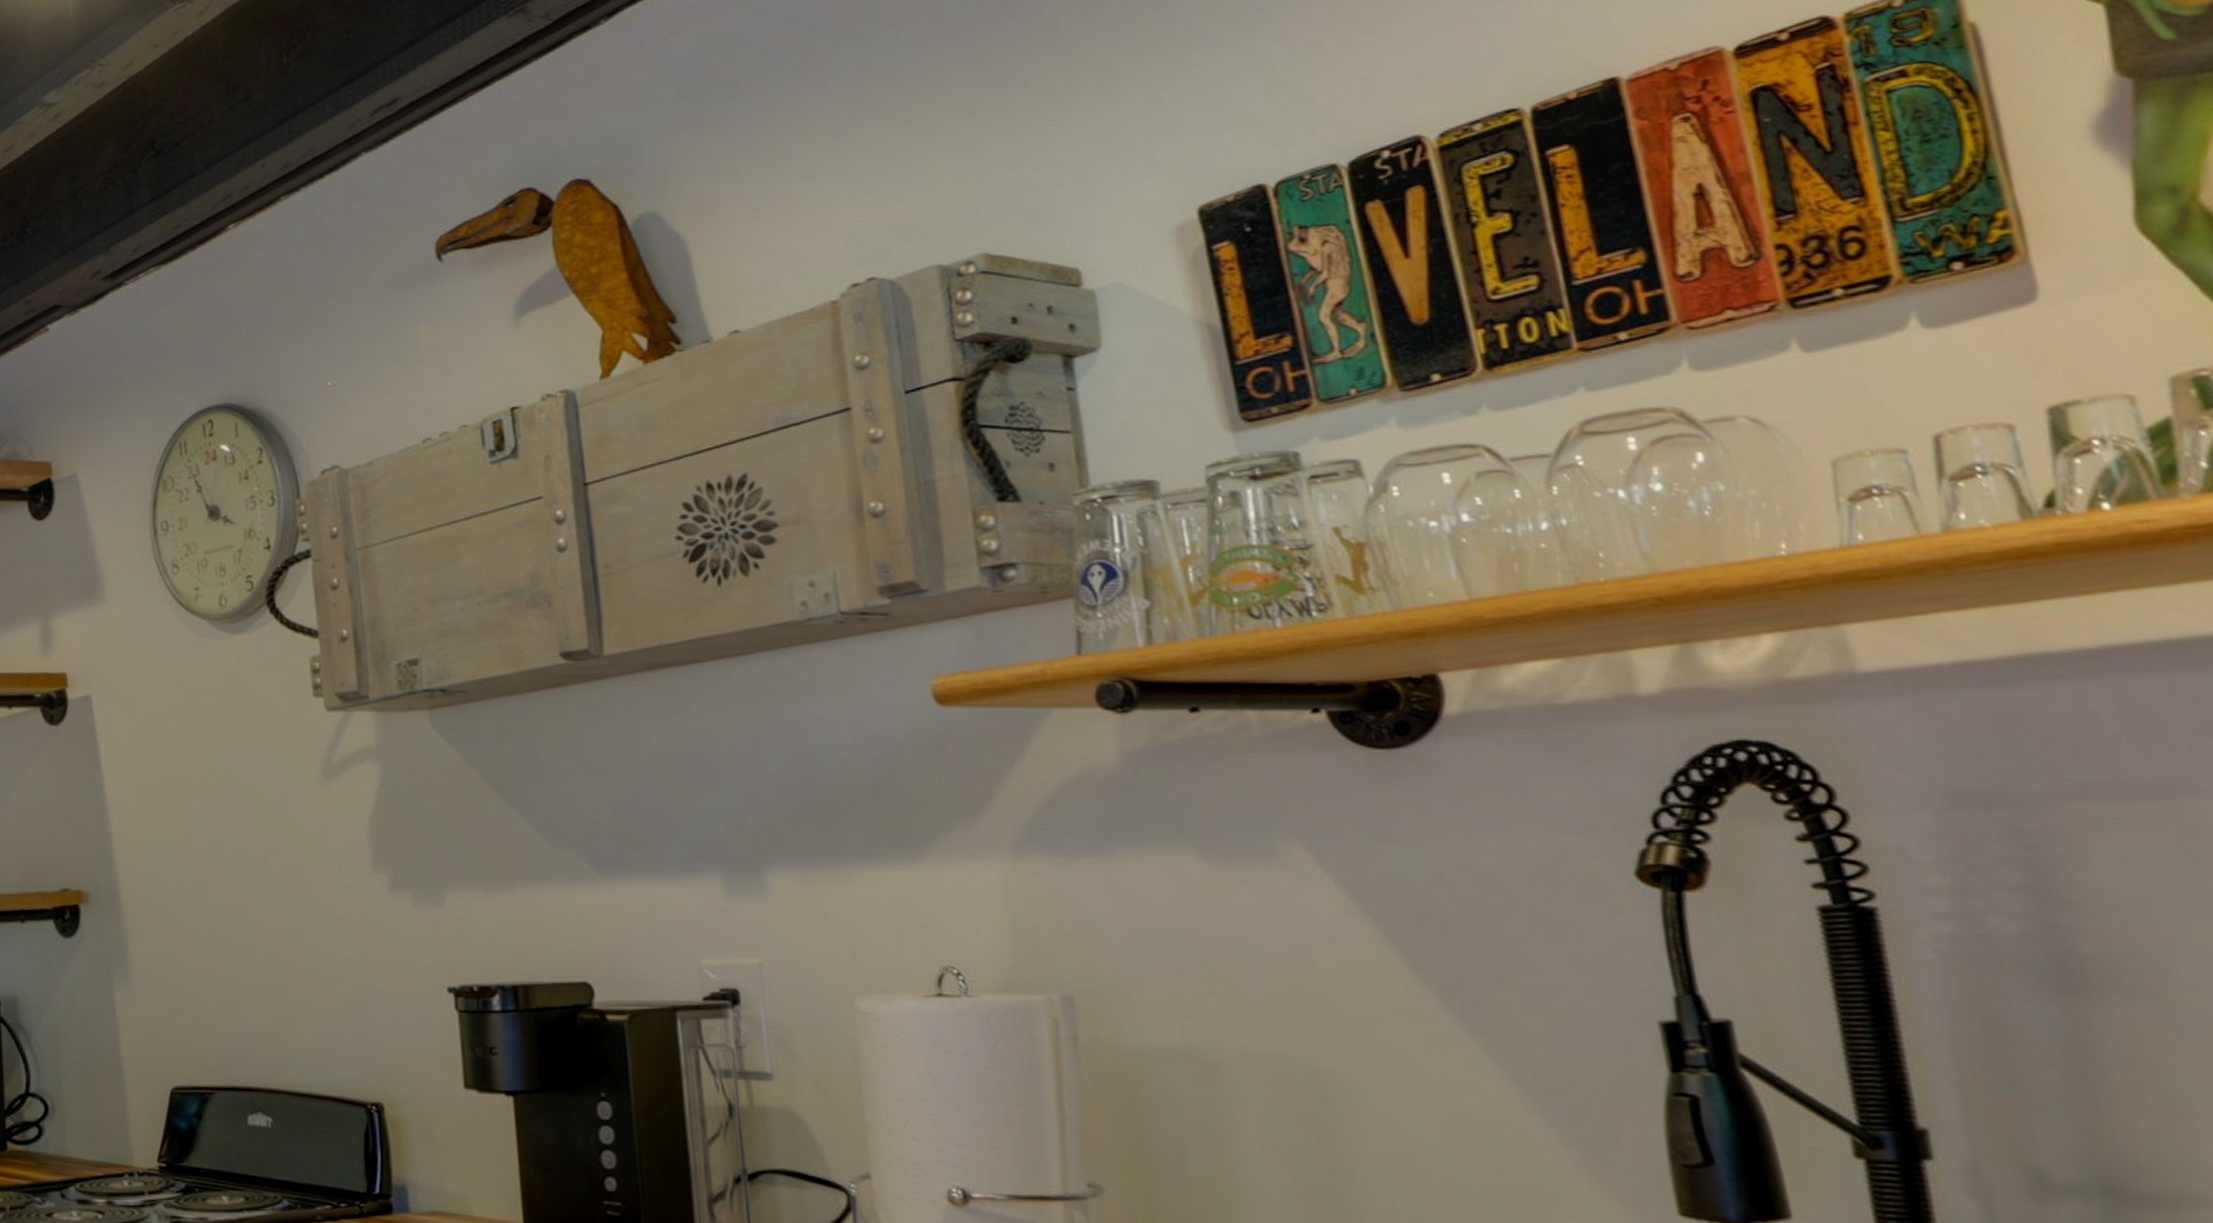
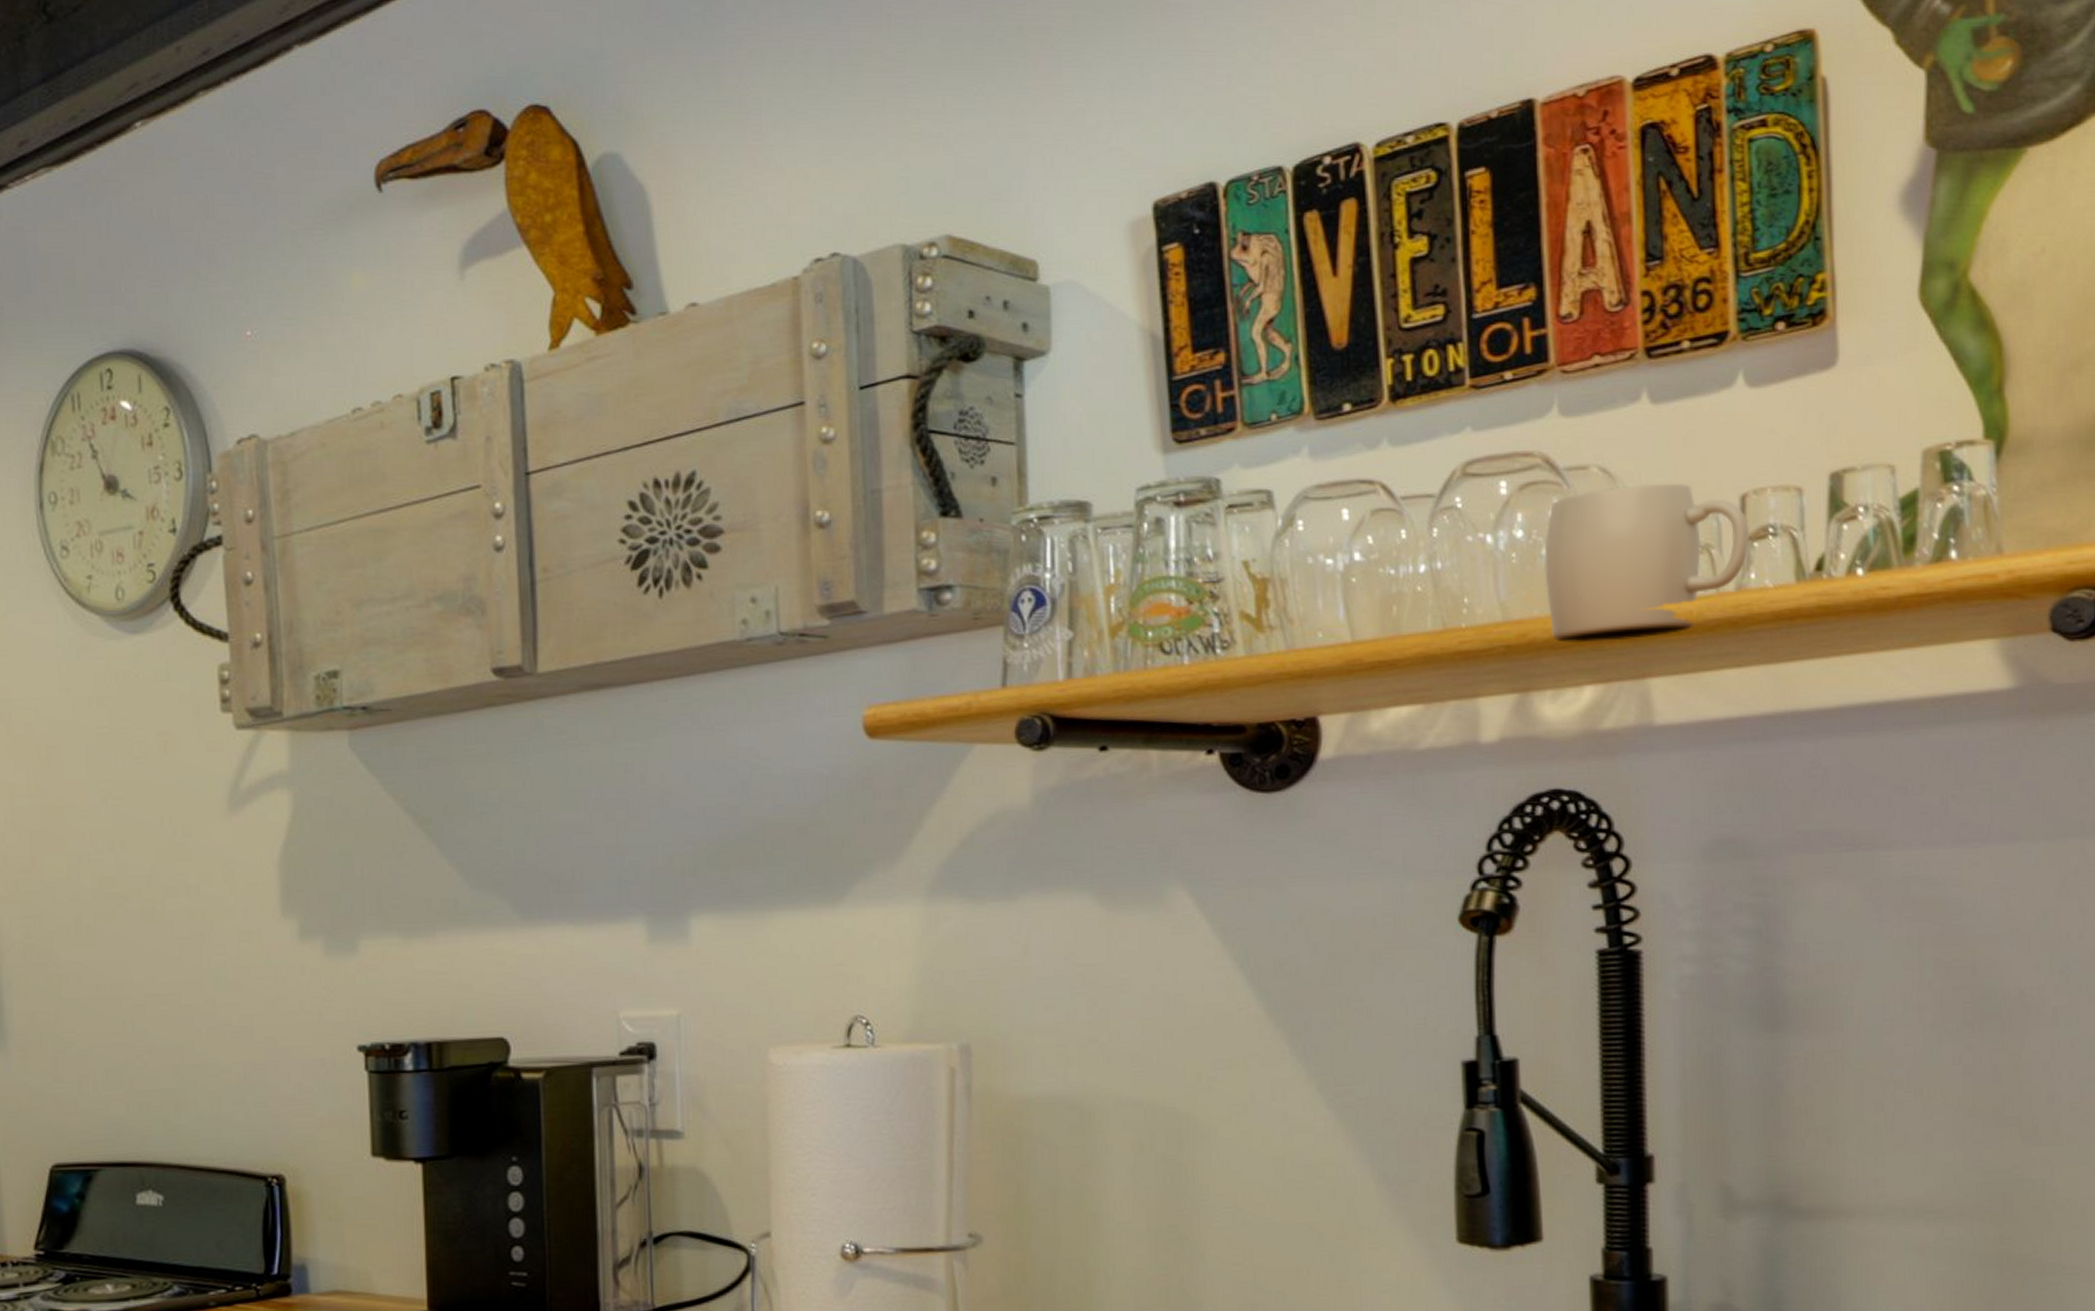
mug: none [1690,428,1953,593] -> present [1544,483,1749,644]

